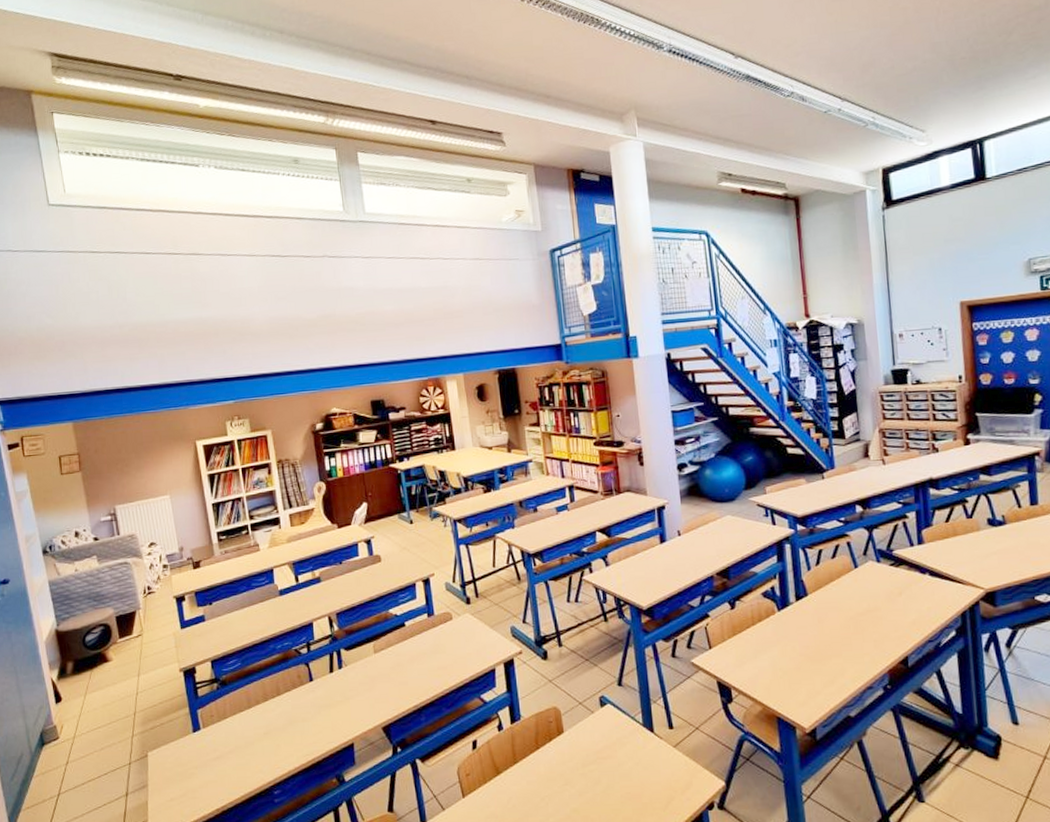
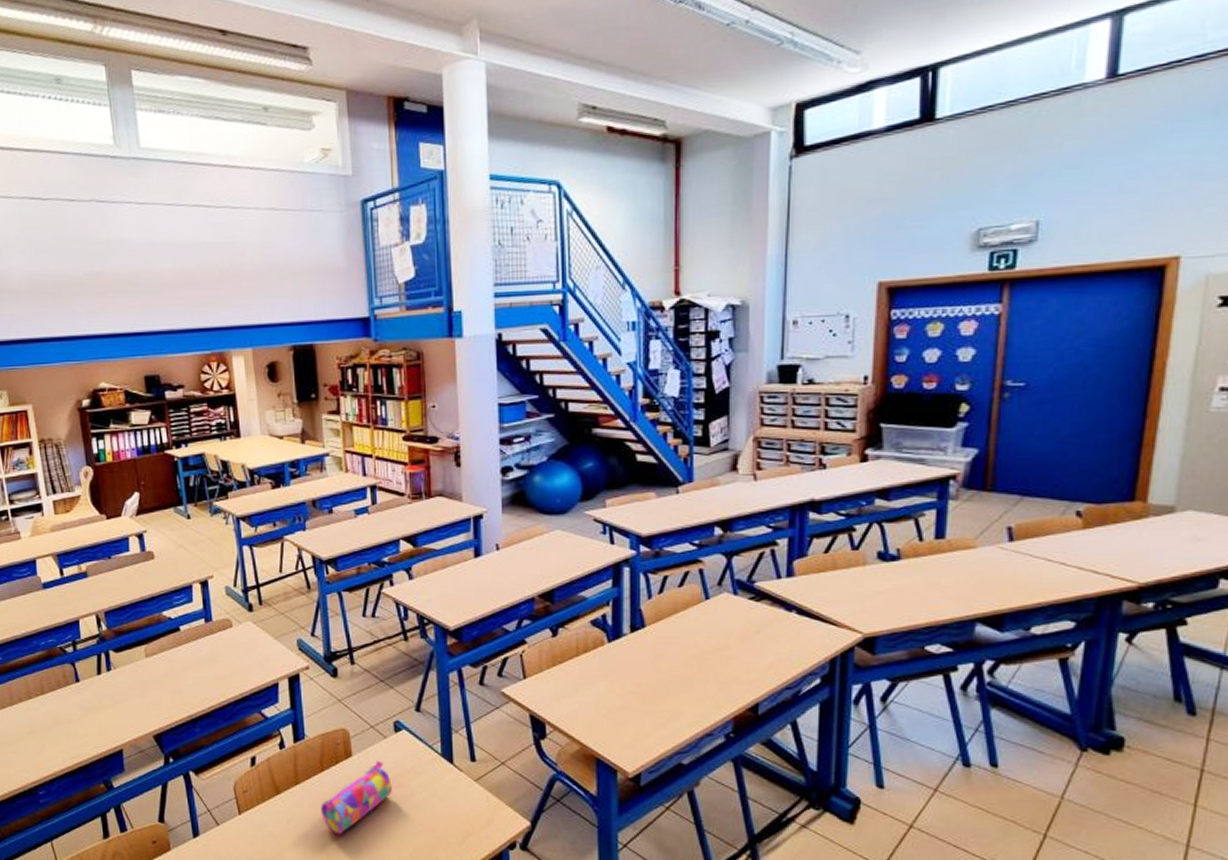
pencil case: none [538,734,601,810] -> present [321,760,392,835]

